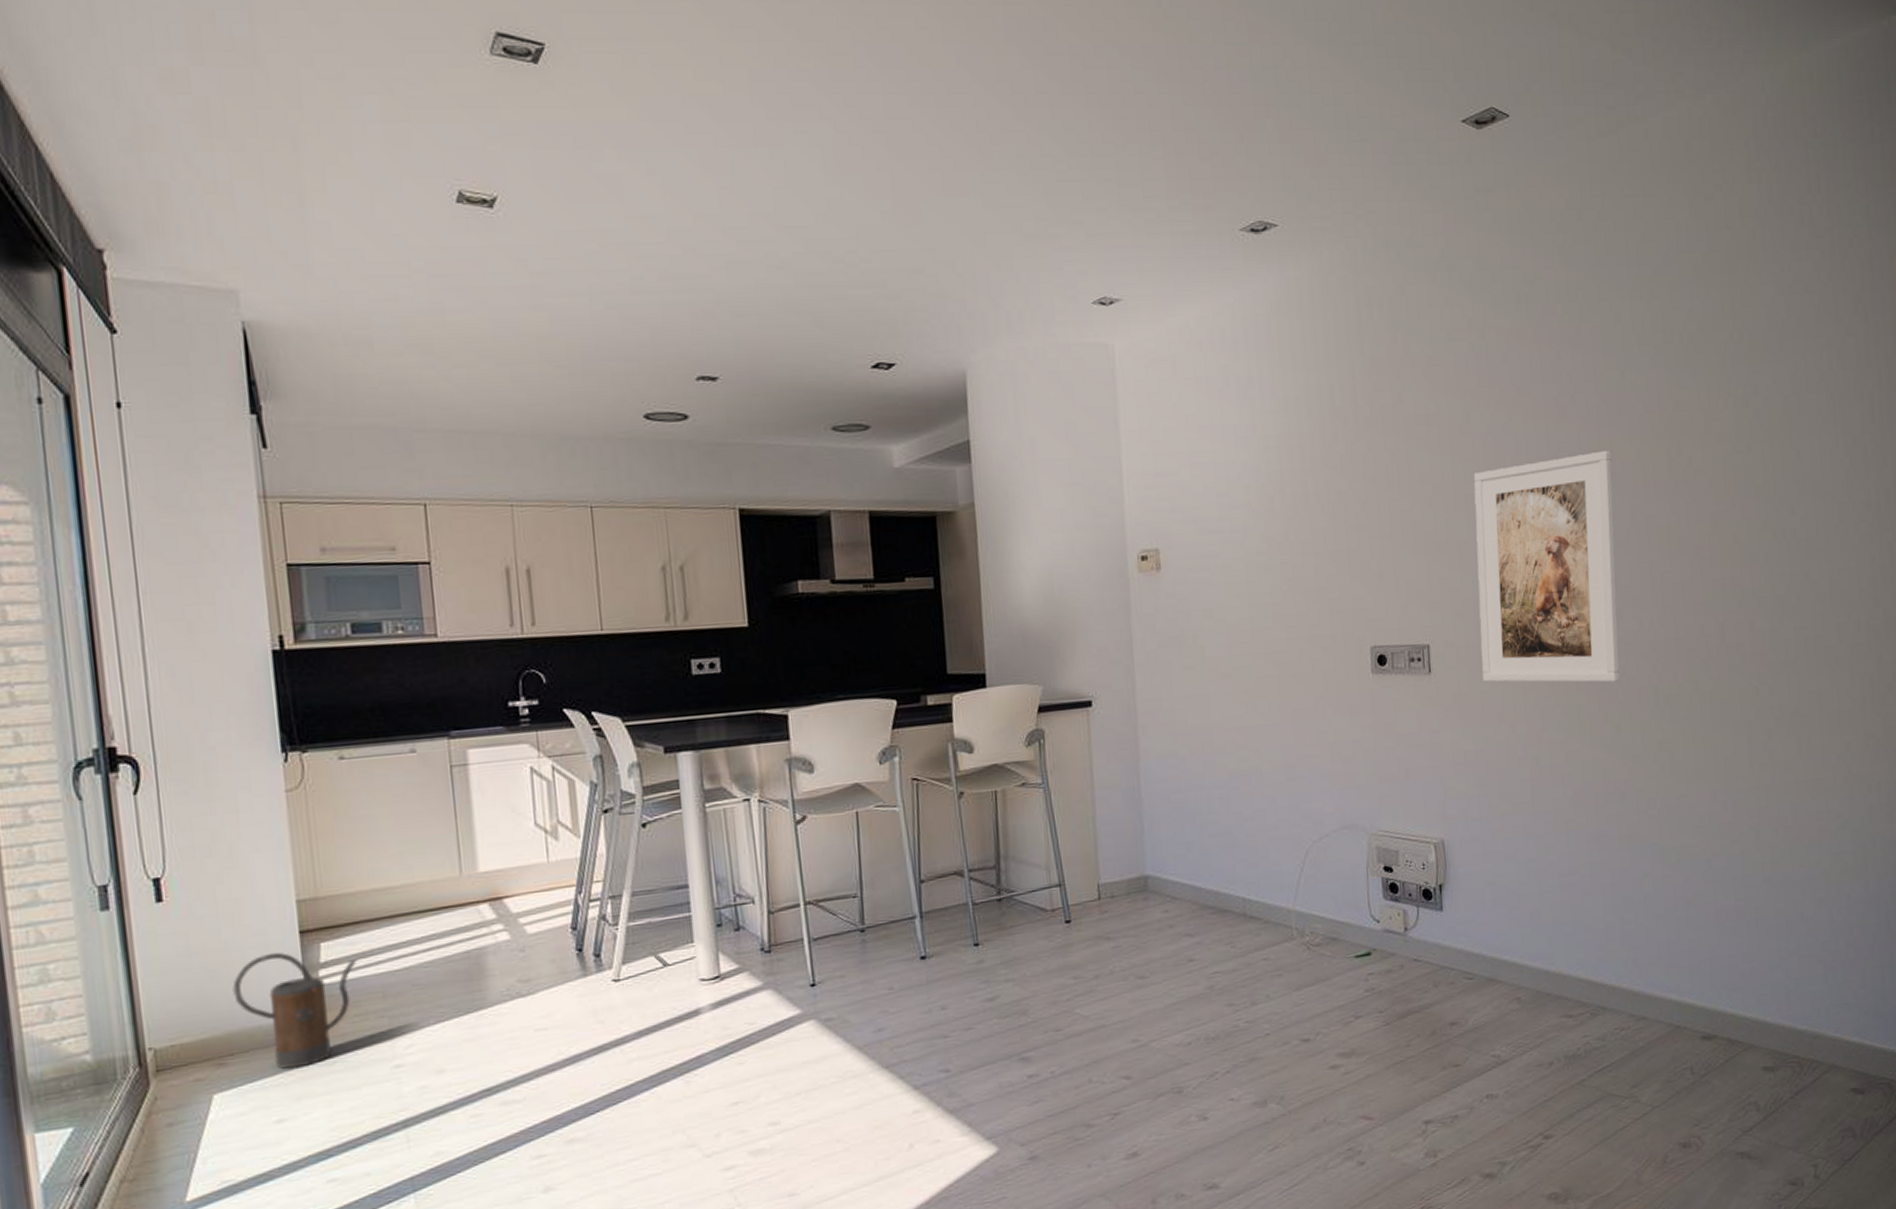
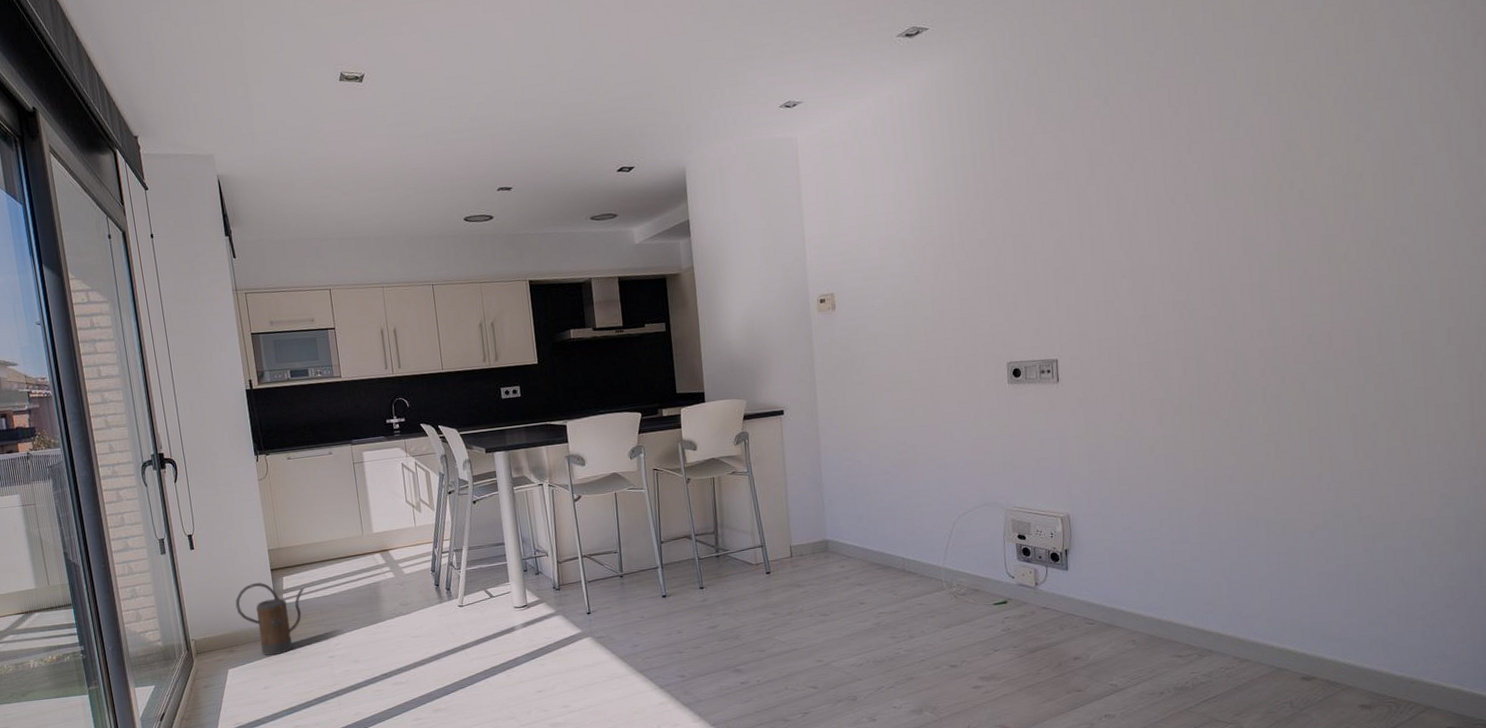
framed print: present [1474,450,1620,683] -> none [1097,189,1230,388]

